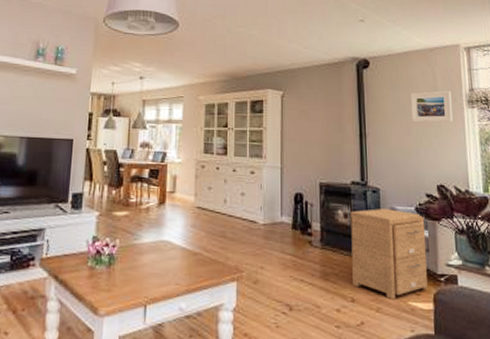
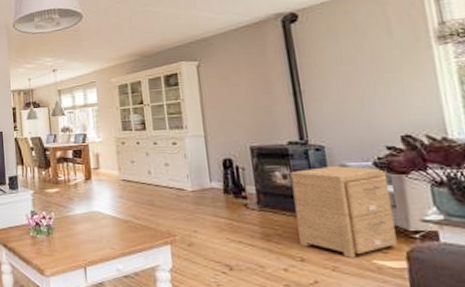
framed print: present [410,91,453,123] -> none [354,30,417,72]

